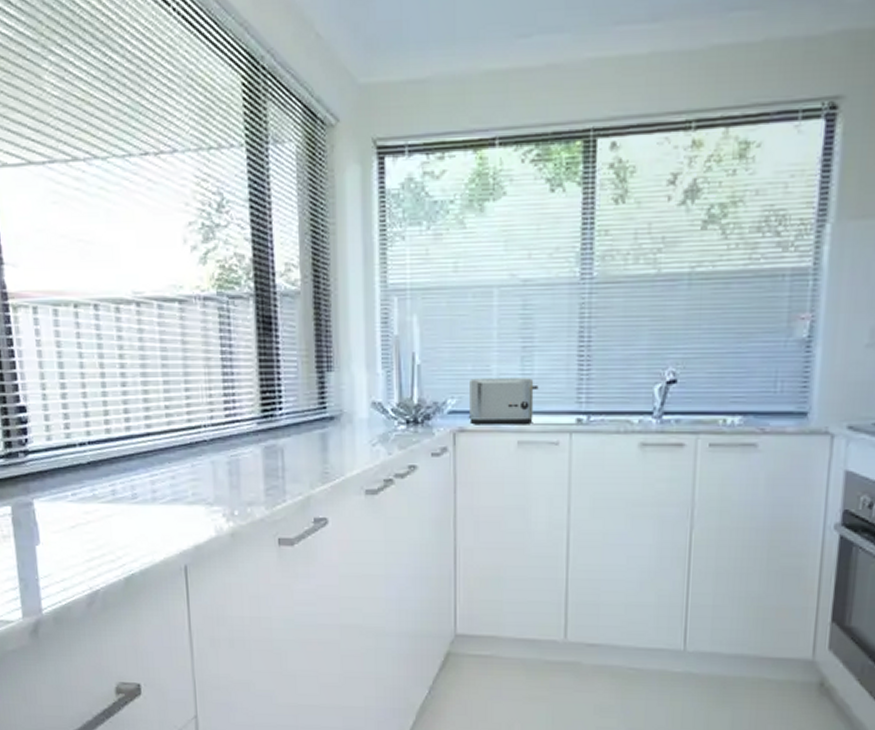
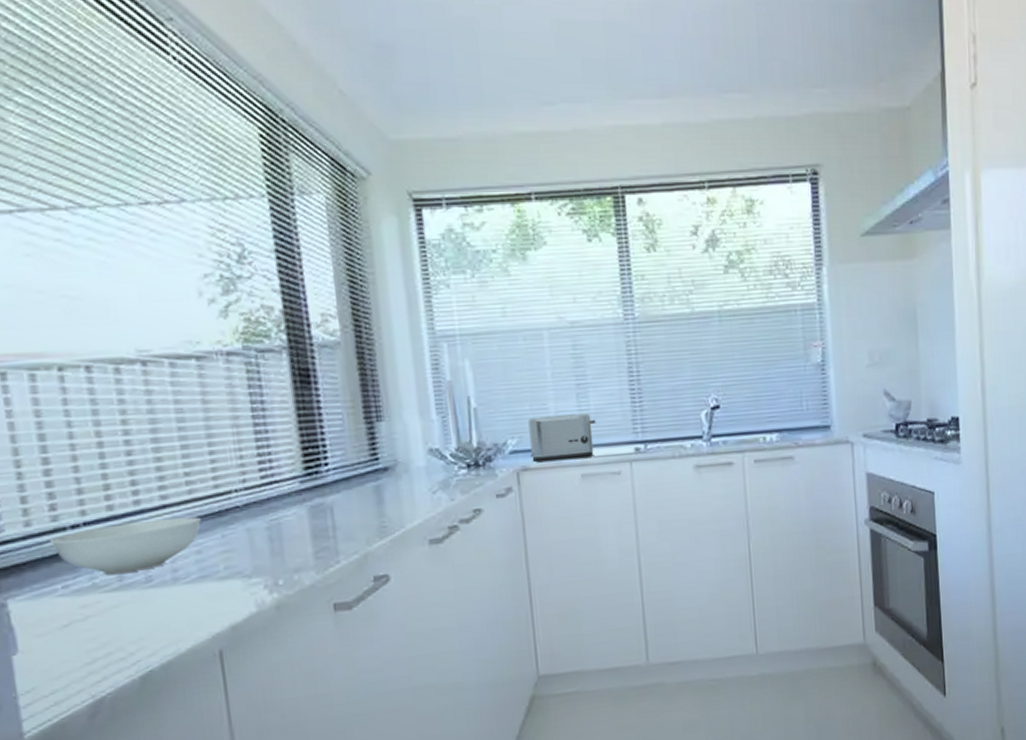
bowl: none [63,445,176,488] -> present [49,517,201,574]

